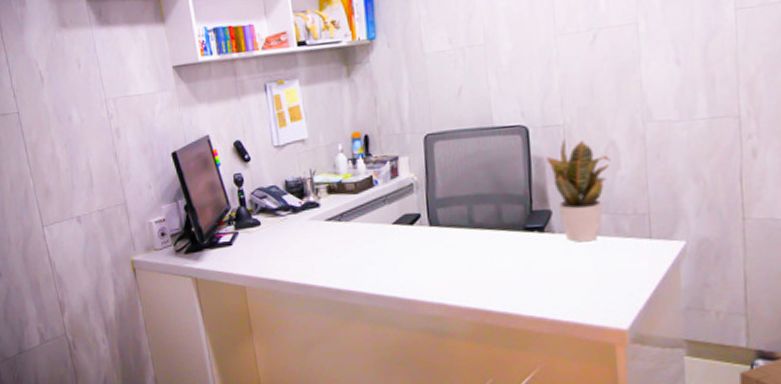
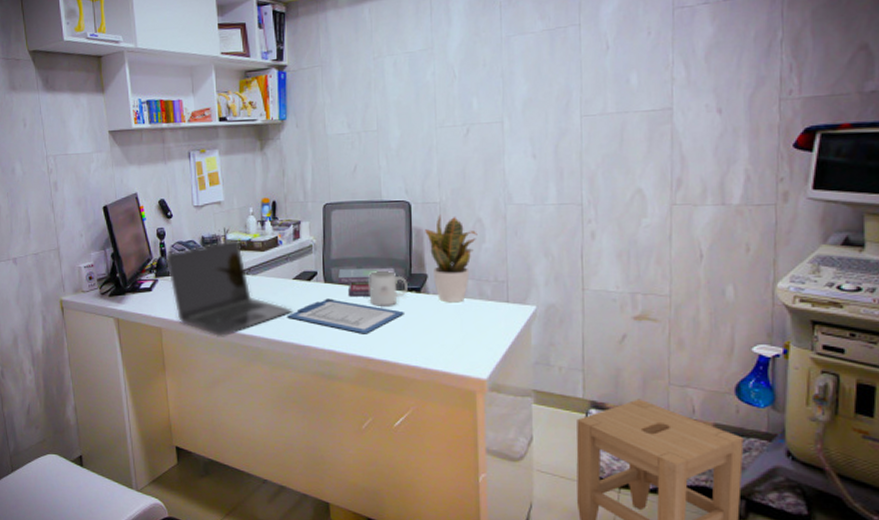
laptop: none [245,181,394,294] -> present [165,239,292,337]
clipboard: none [386,244,526,284] -> present [286,298,404,334]
books: none [445,204,516,241] -> present [338,267,397,297]
mug: none [481,209,529,251] -> present [368,271,408,306]

